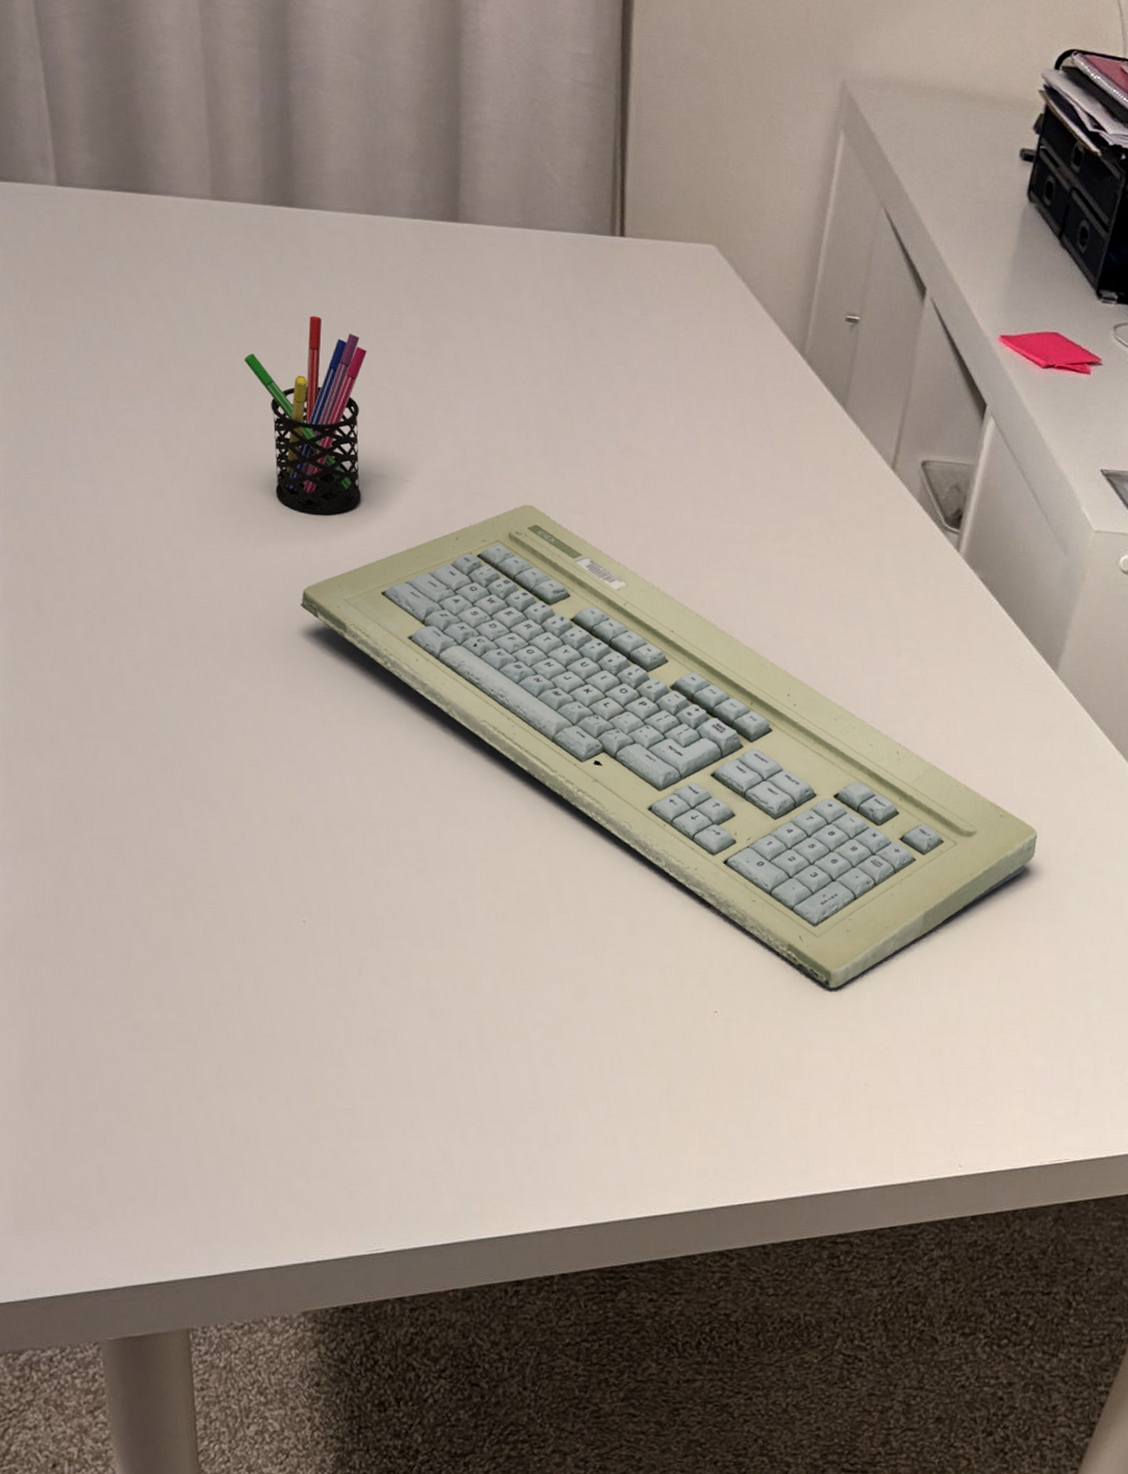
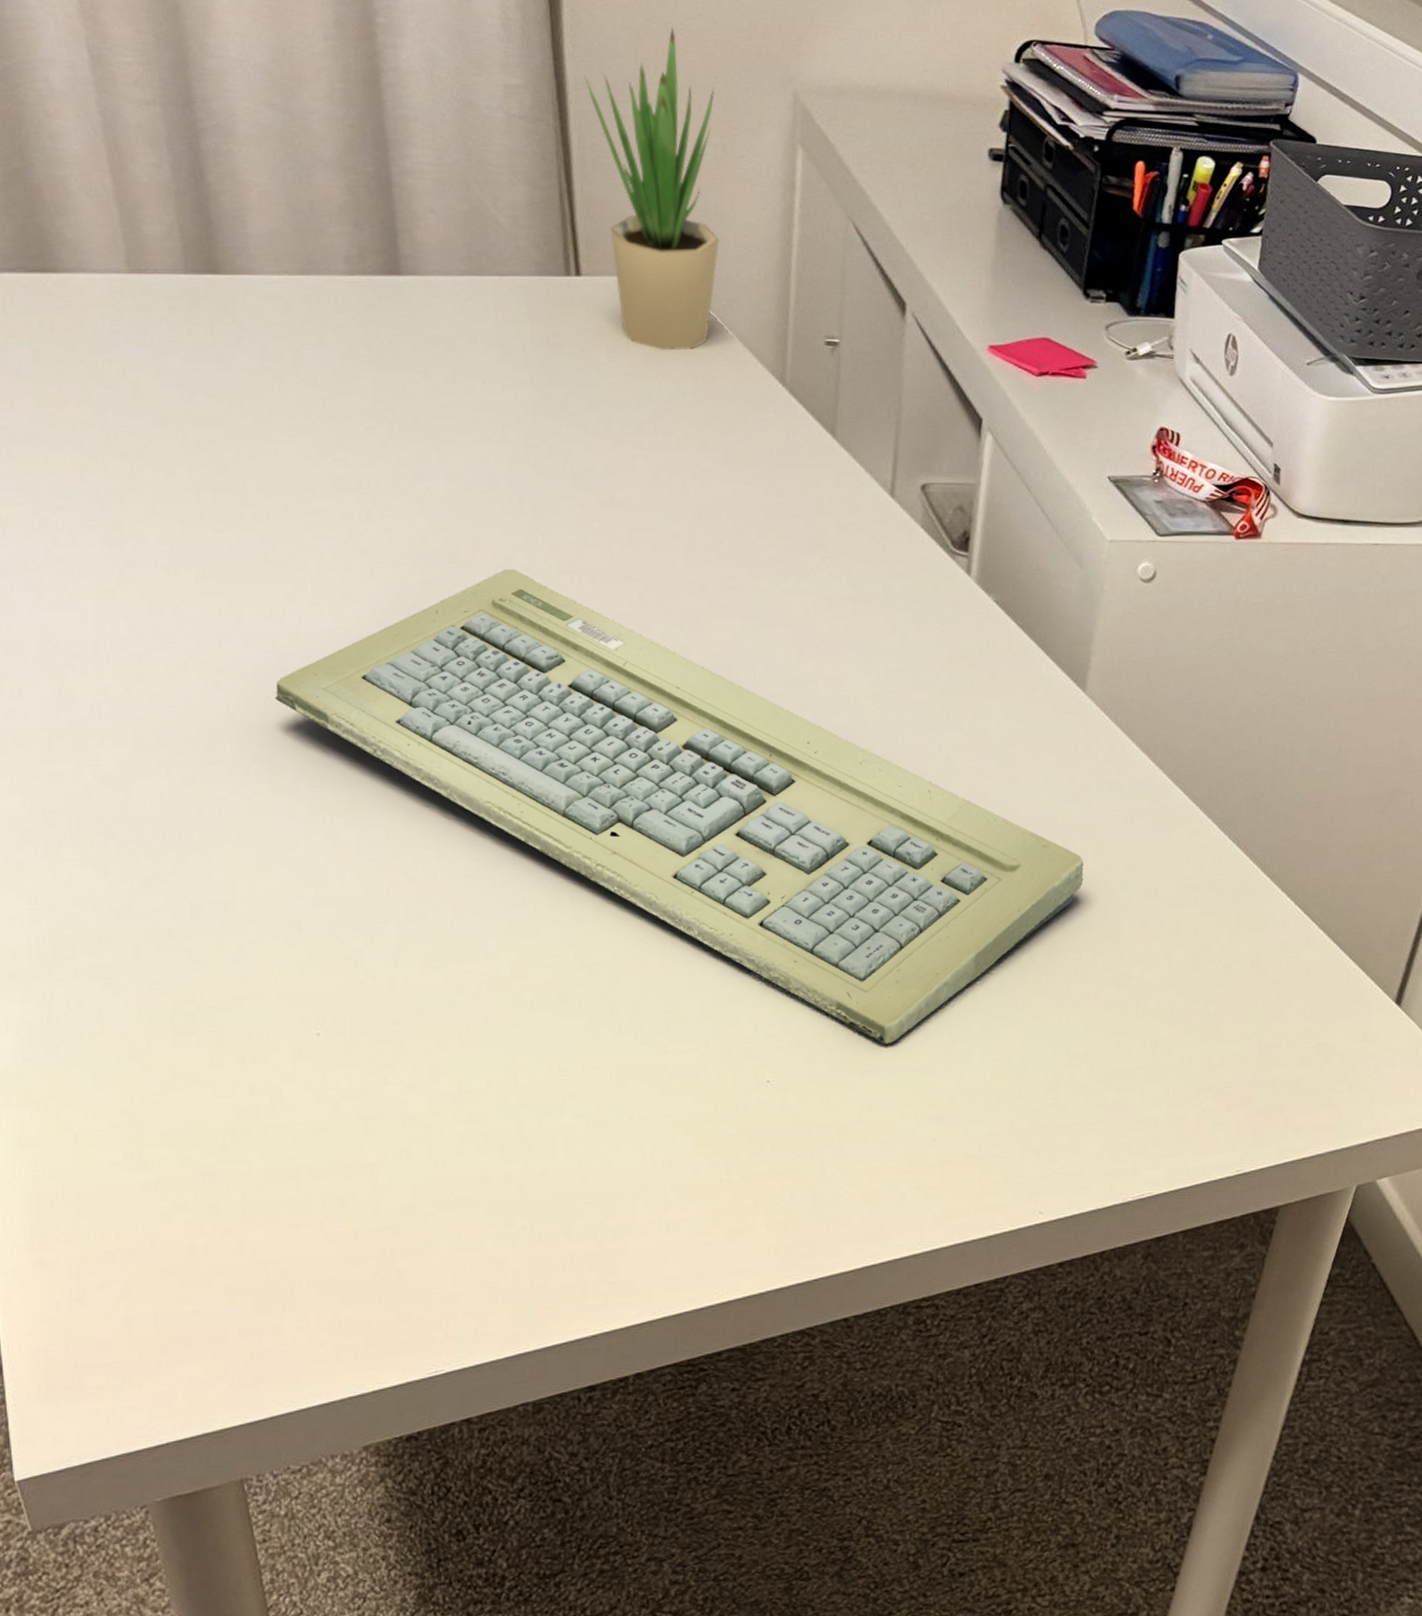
pen holder: present [244,316,367,515] -> none [183,388,328,601]
potted plant: none [648,10,768,315] -> present [584,26,719,351]

